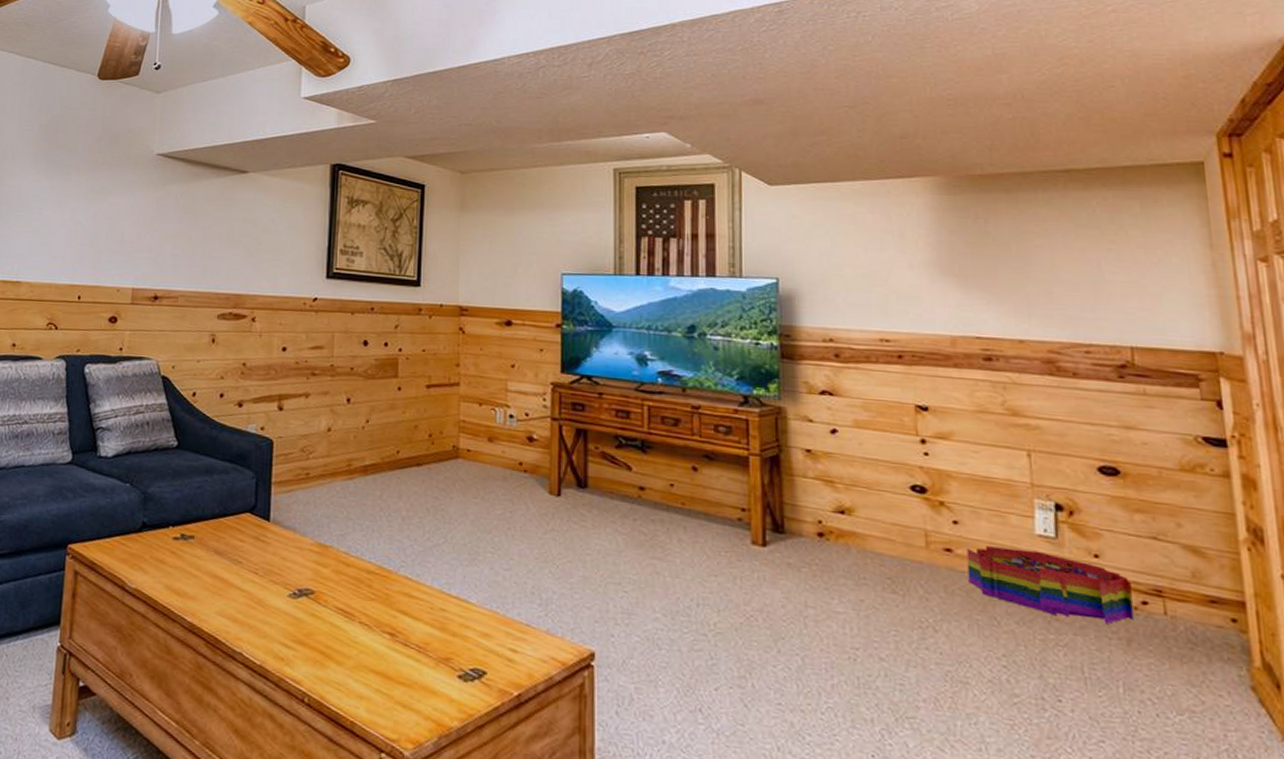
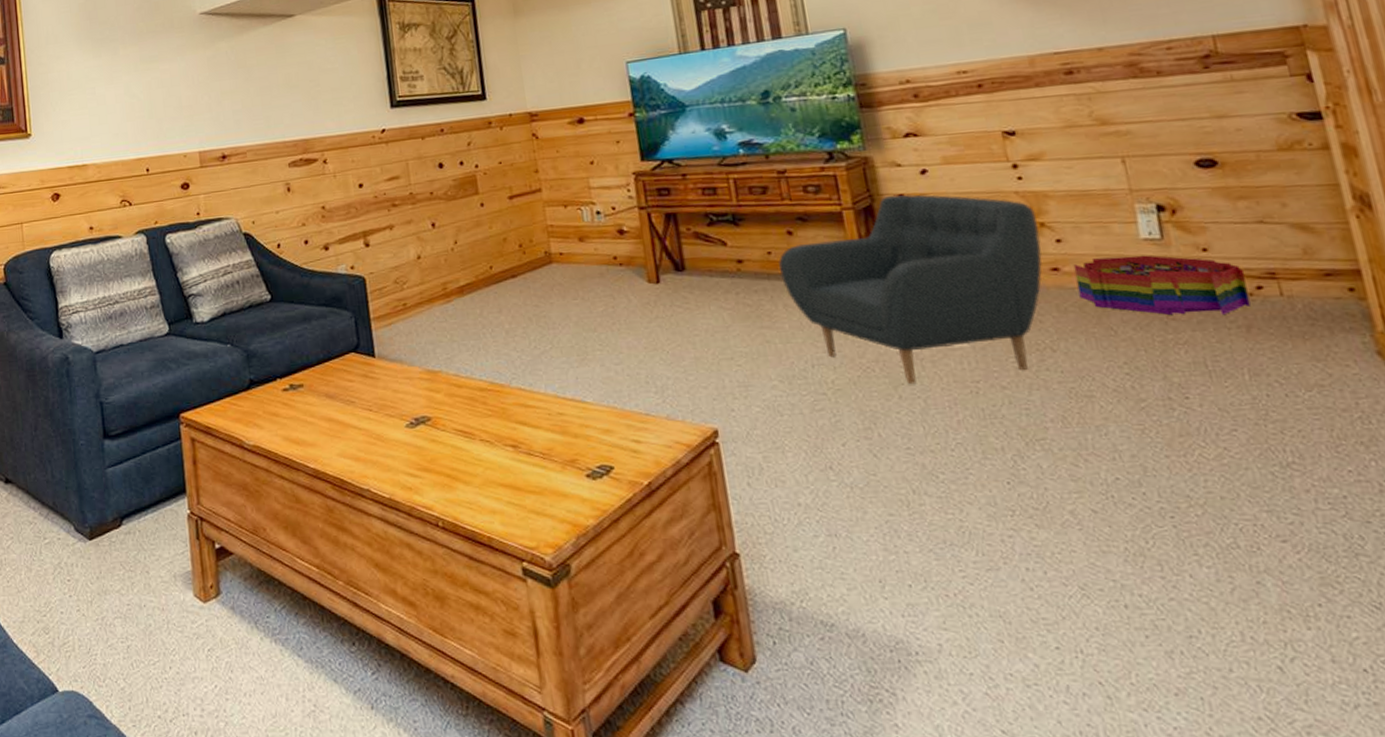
armchair: none [680,448,938,645] -> present [779,194,1042,385]

